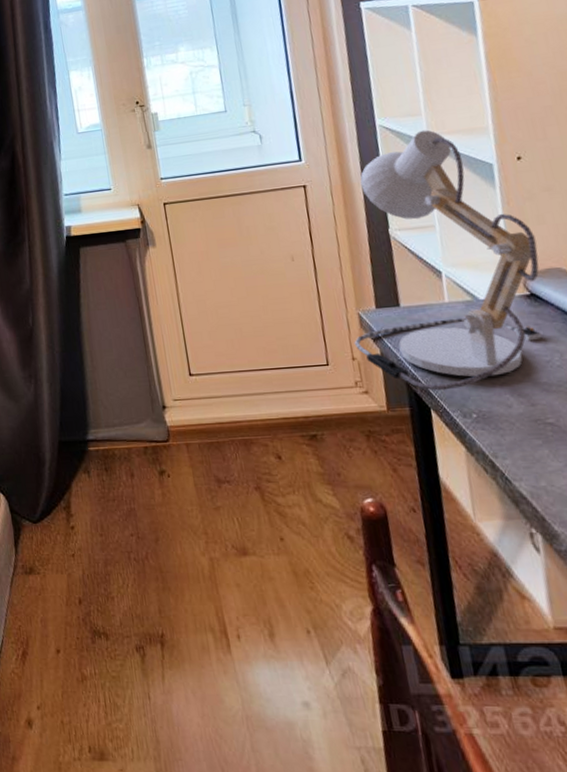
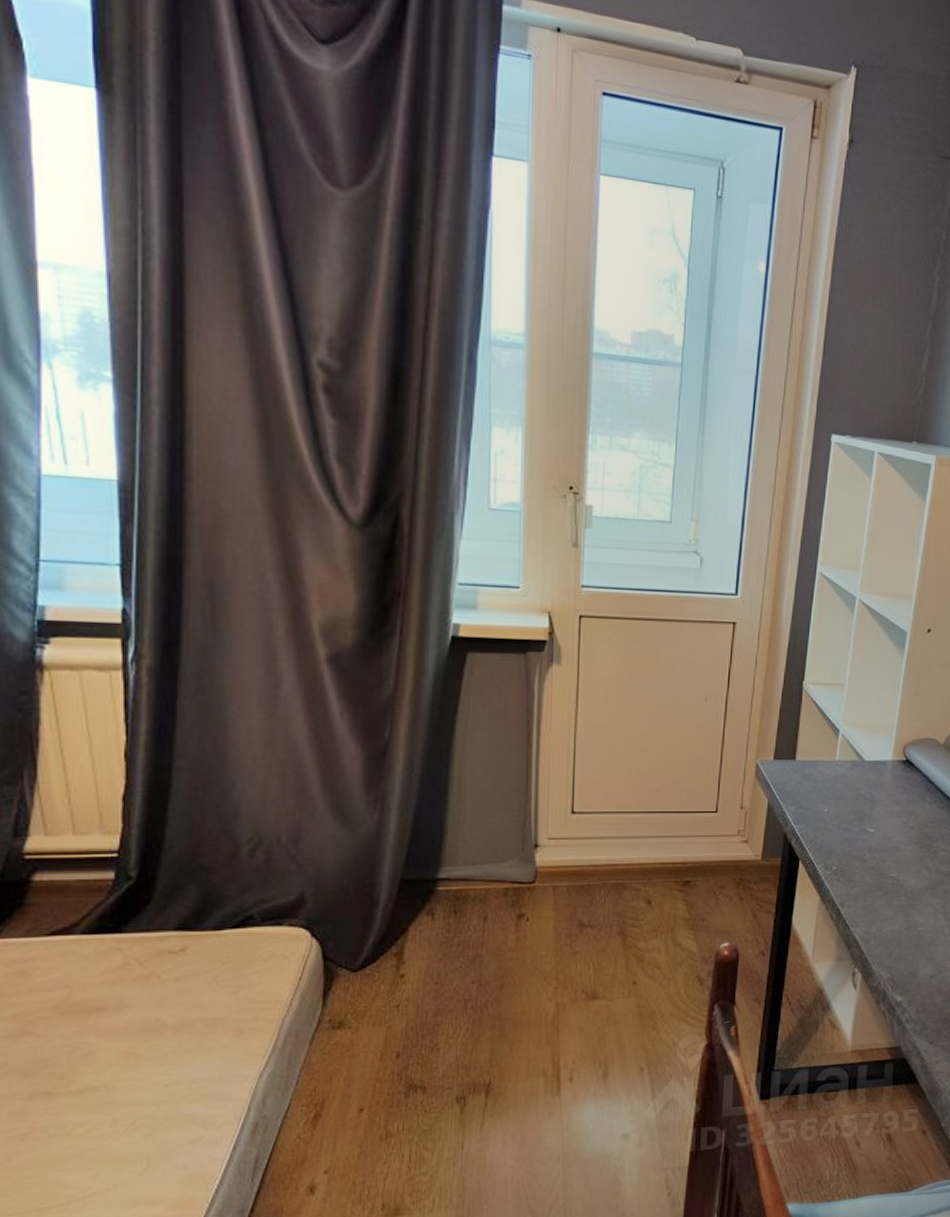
desk lamp: present [354,129,542,391] -> none [746,586,923,844]

